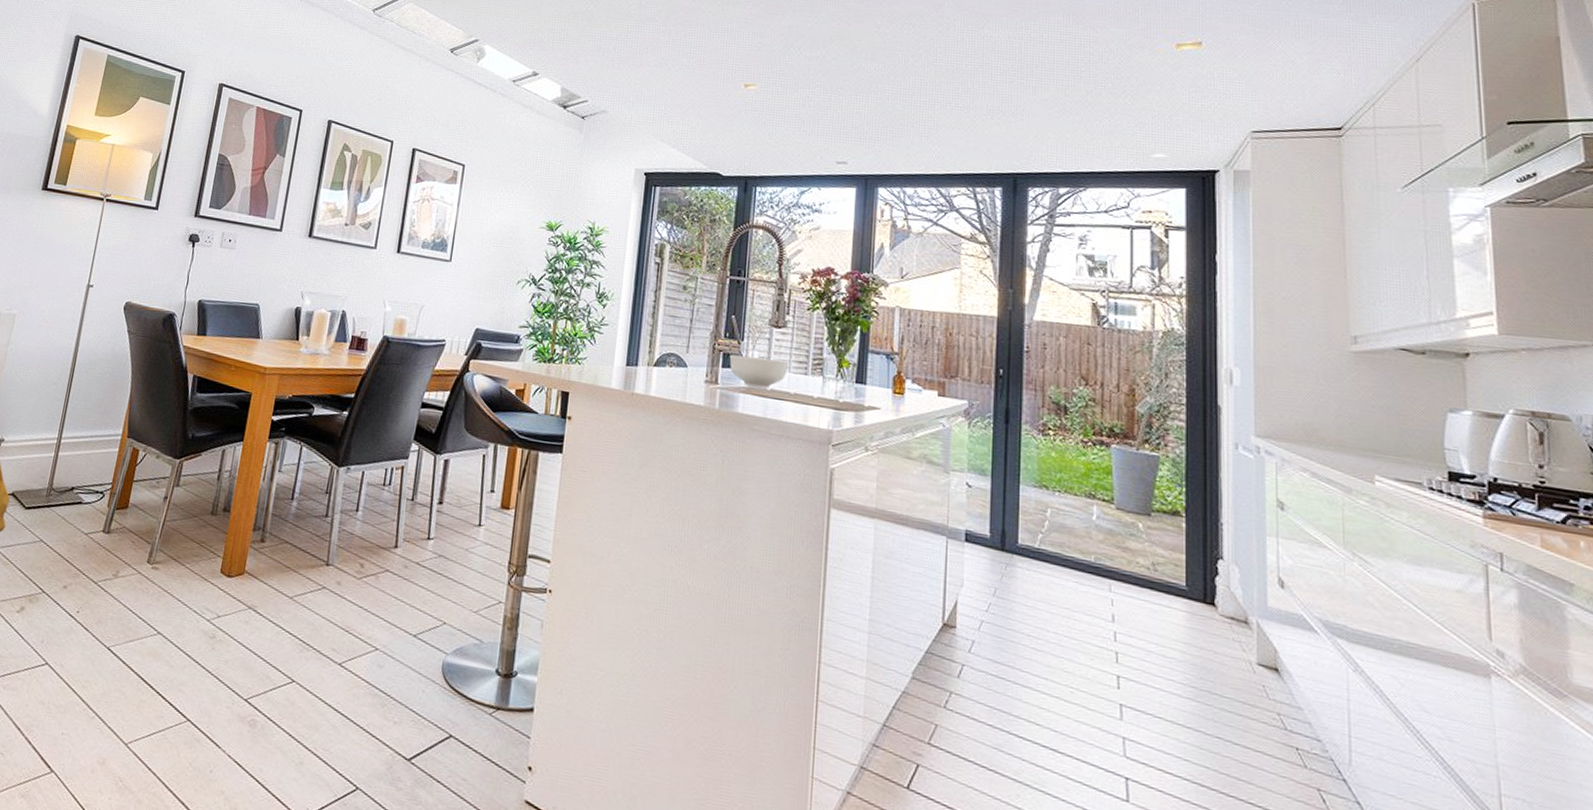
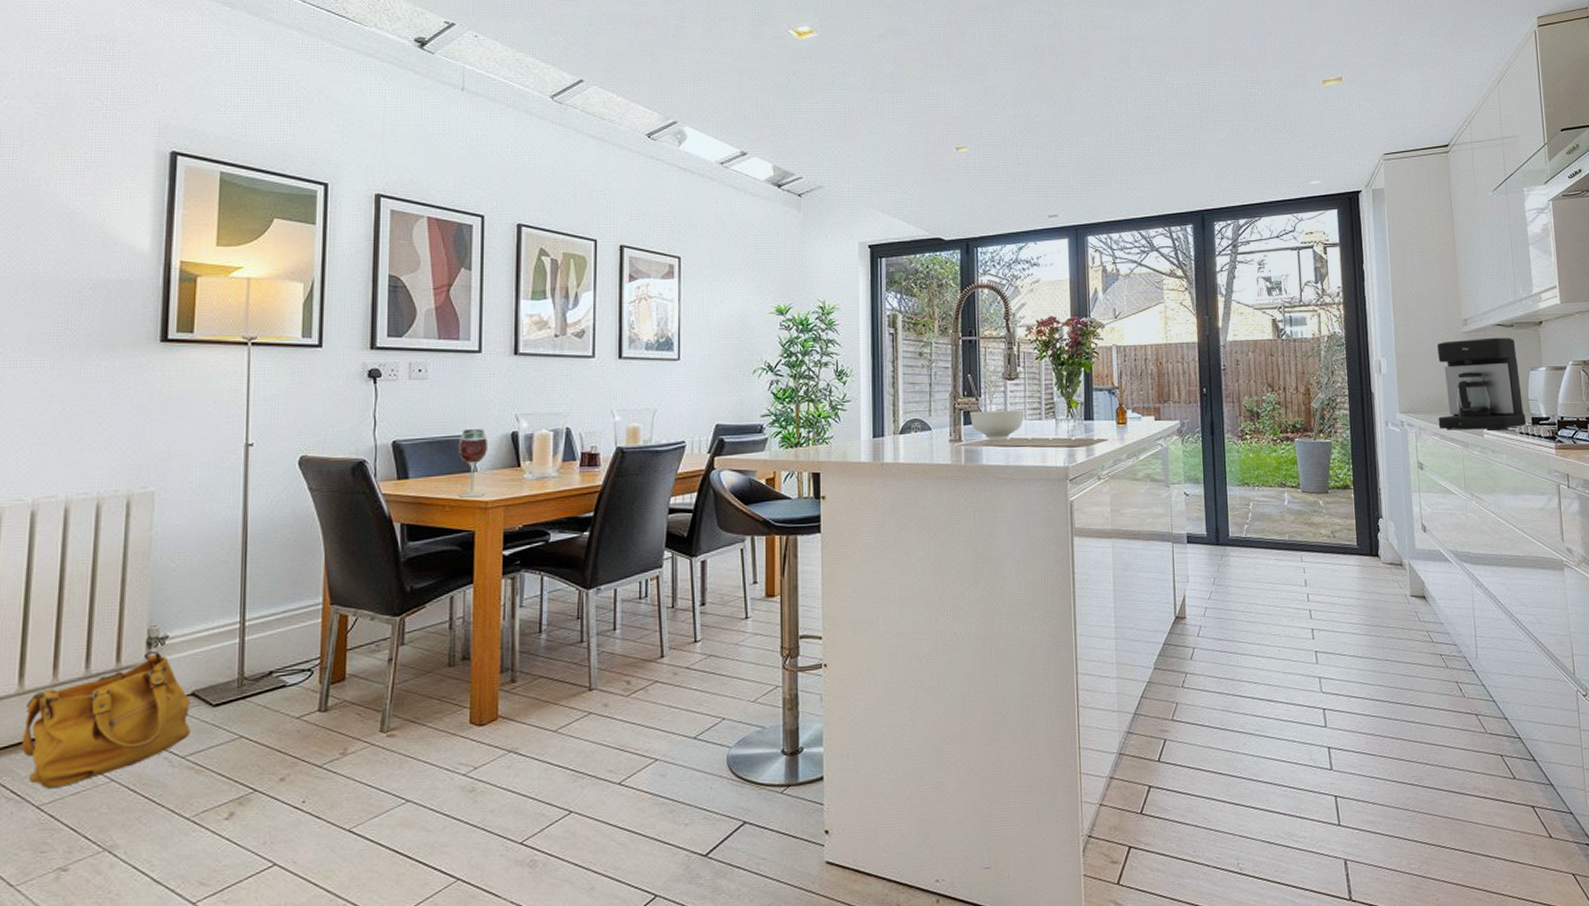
wineglass: none [243,299,276,363] -> present [458,429,489,498]
coffee maker: none [1309,359,1440,481] -> present [1437,337,1527,431]

